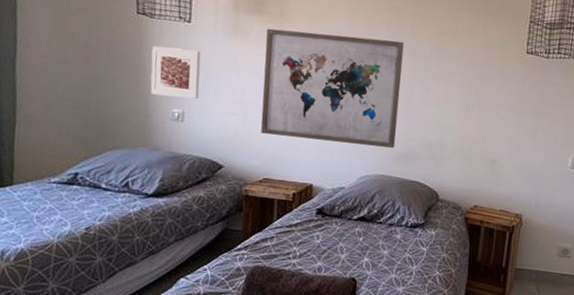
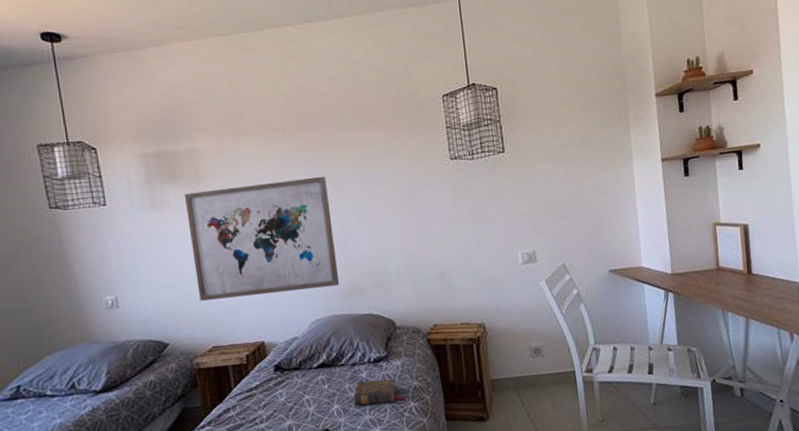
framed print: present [150,46,201,99] -> none [72,232,129,287]
book: none [383,242,433,268] -> present [353,379,406,405]

